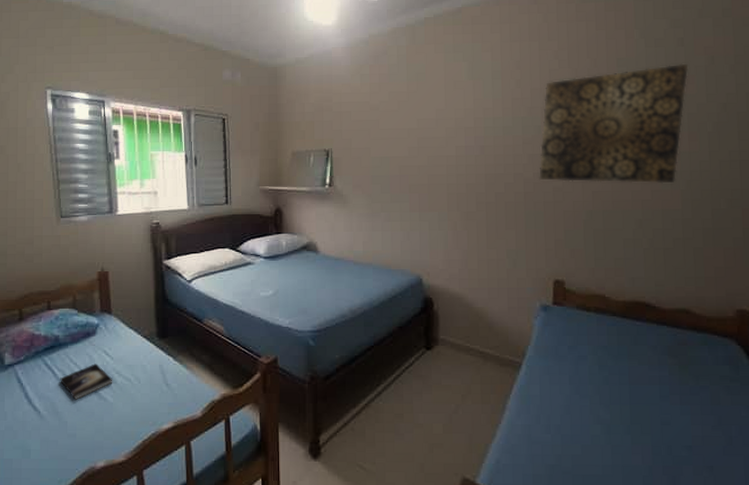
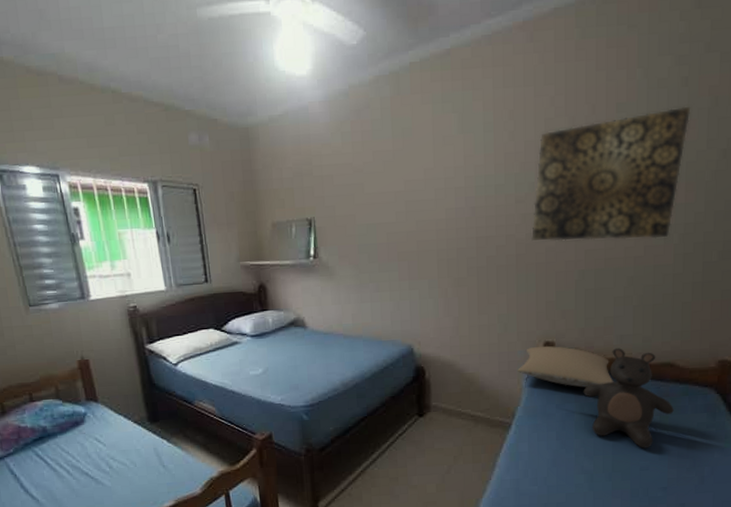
book: present [60,363,113,400] -> none [54,451,109,487]
pillow: none [527,284,628,330] -> present [517,345,614,388]
teddy bear: none [596,291,693,400] -> present [583,348,674,449]

